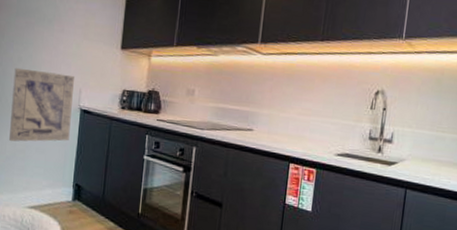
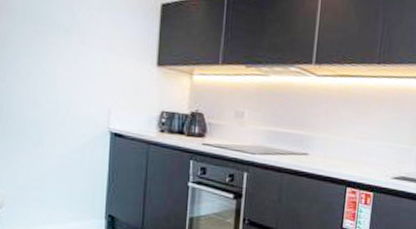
wall art: present [9,67,74,142] -> none [21,83,101,170]

